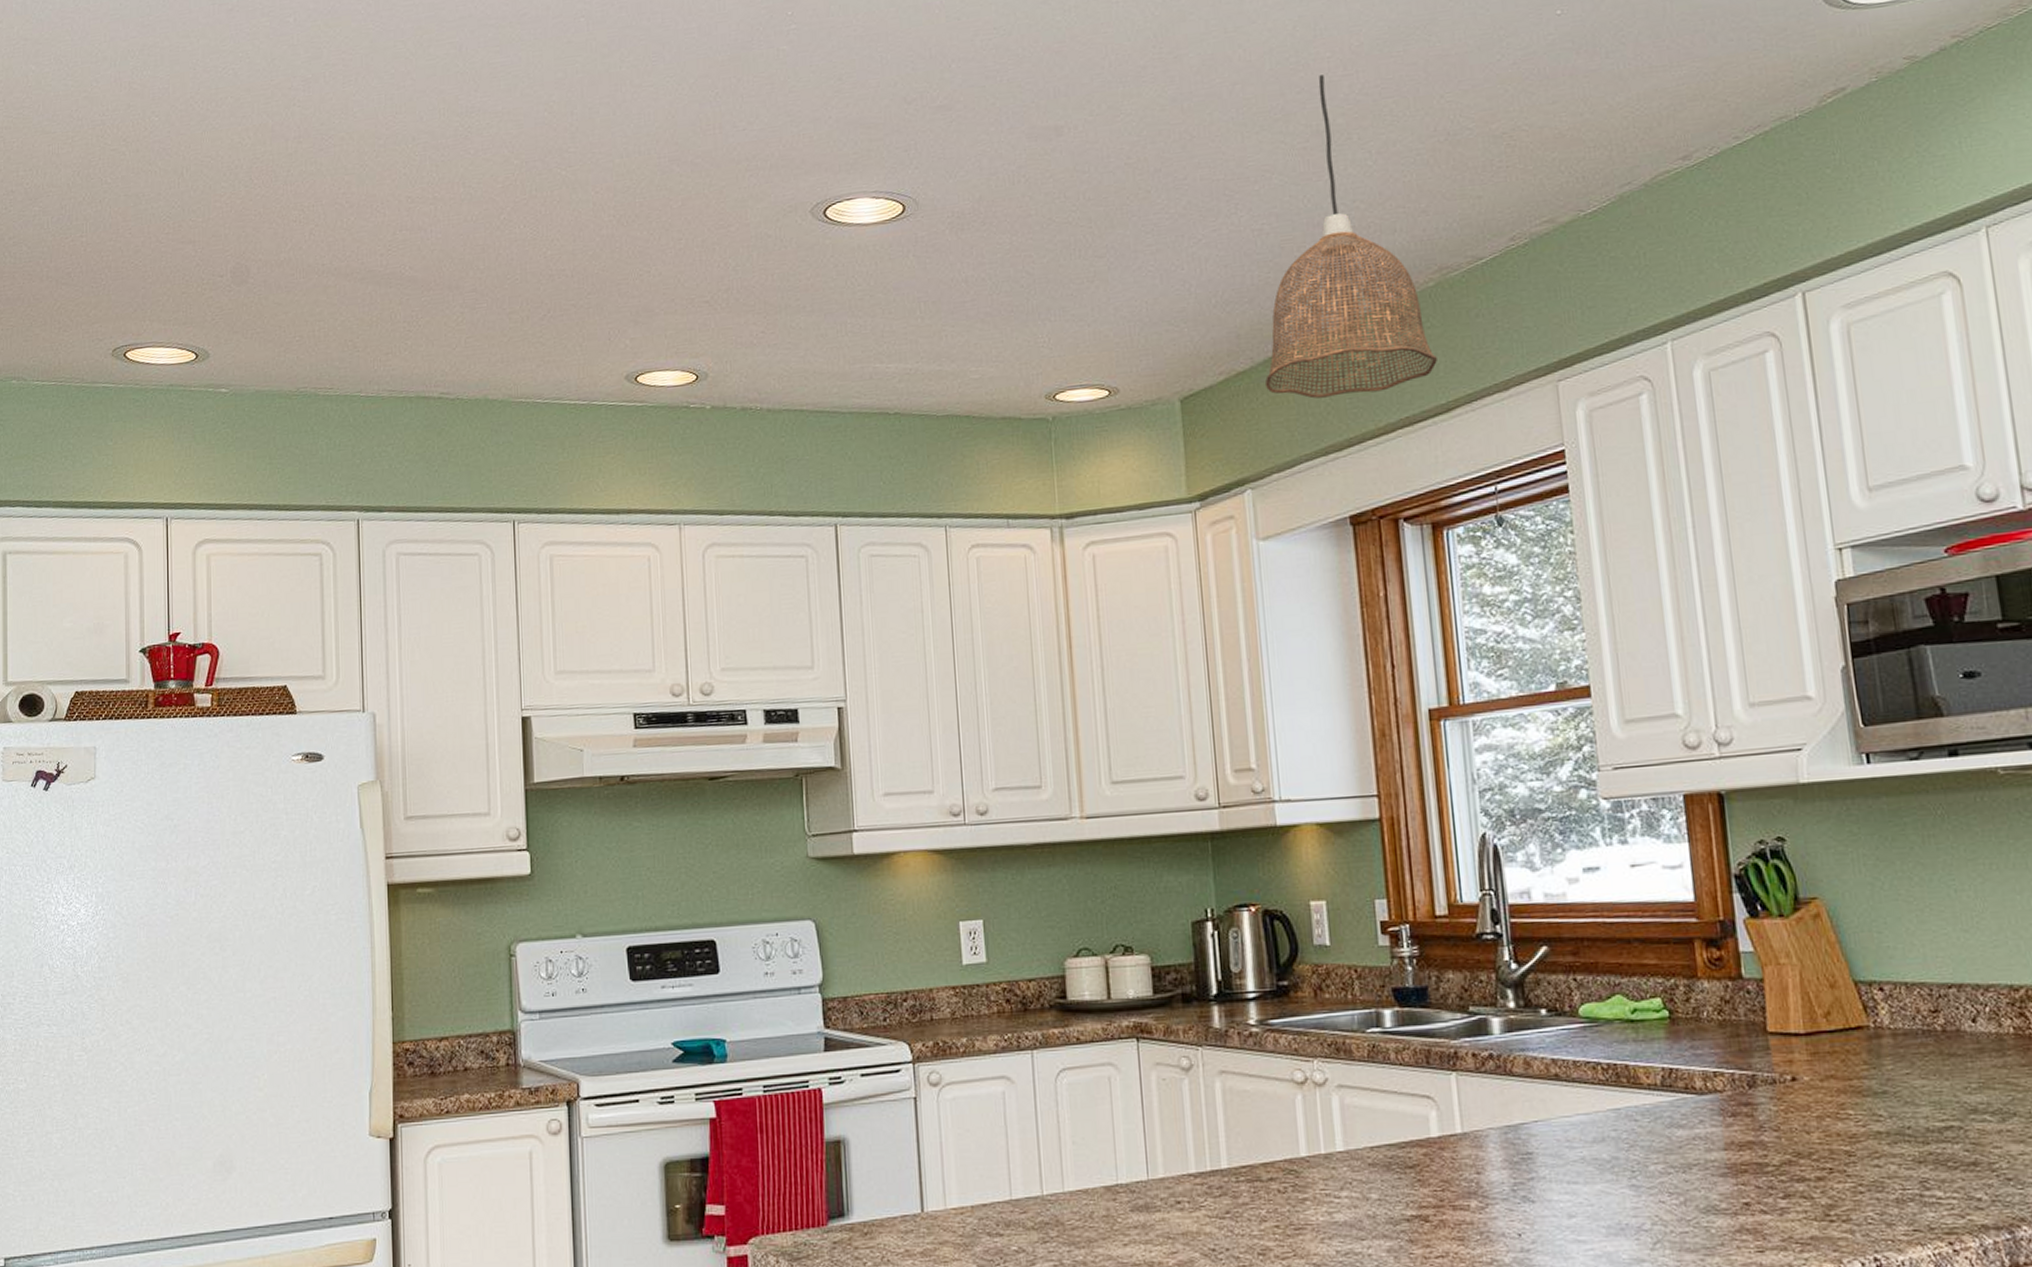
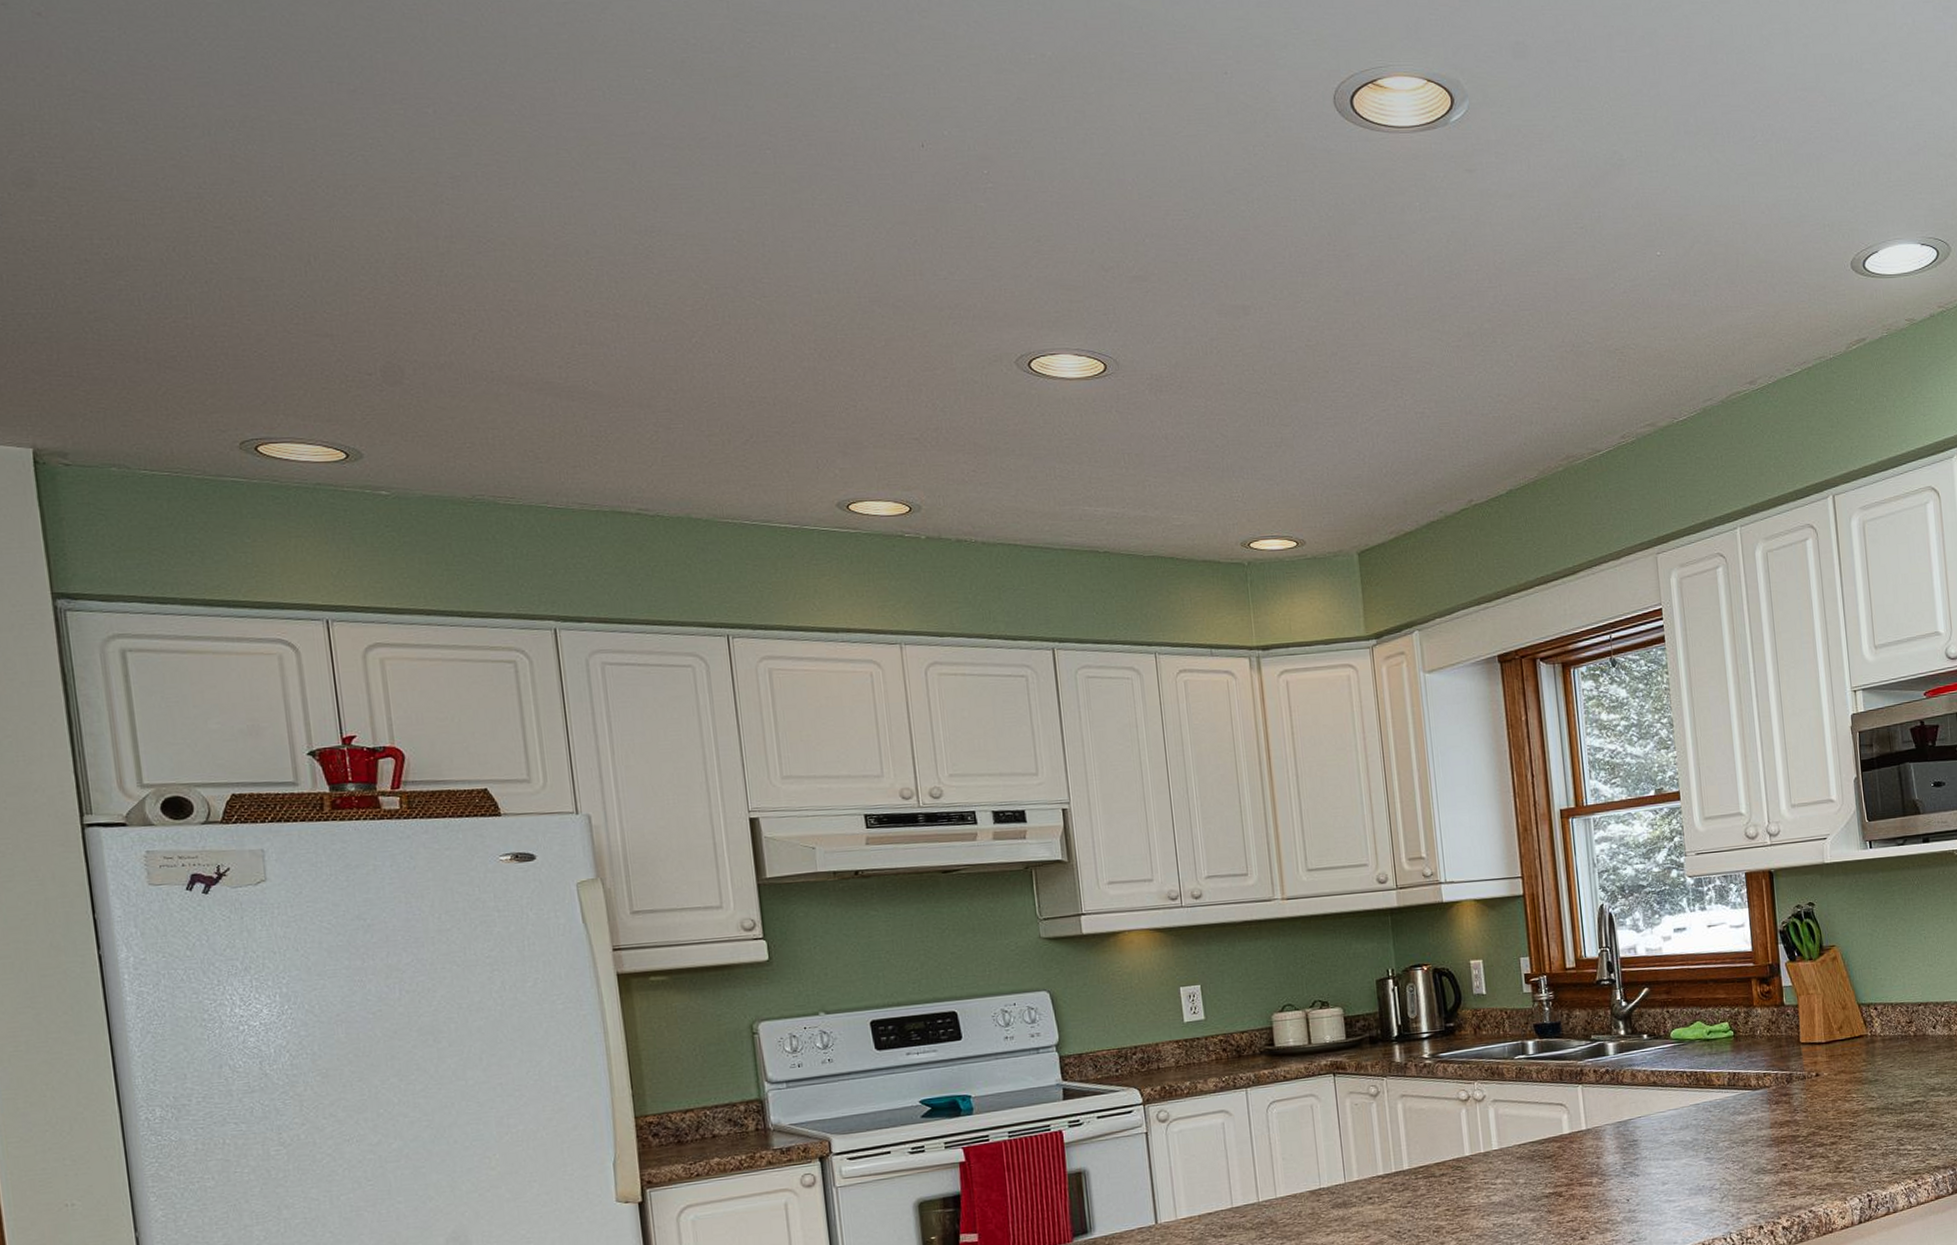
pendant lamp: present [1264,75,1437,399] -> none [1428,285,1566,558]

